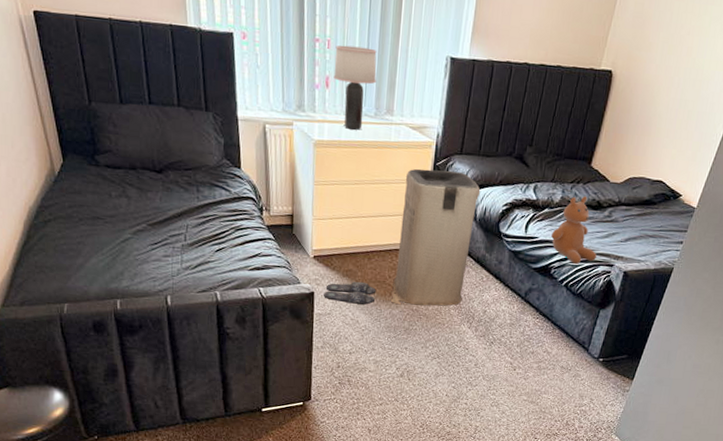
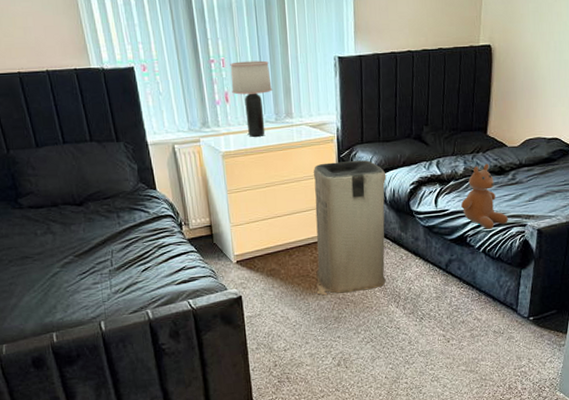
slippers: present [324,281,377,305] -> none [251,278,302,301]

